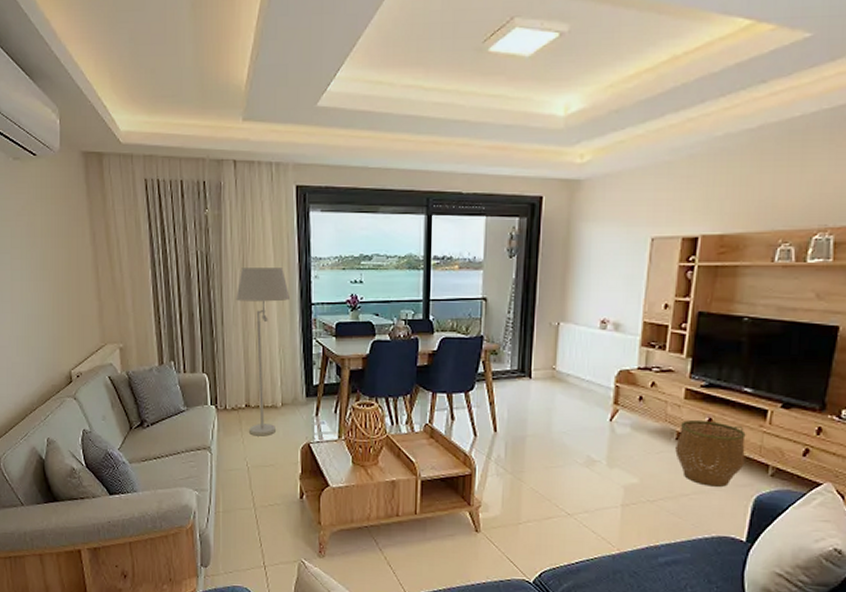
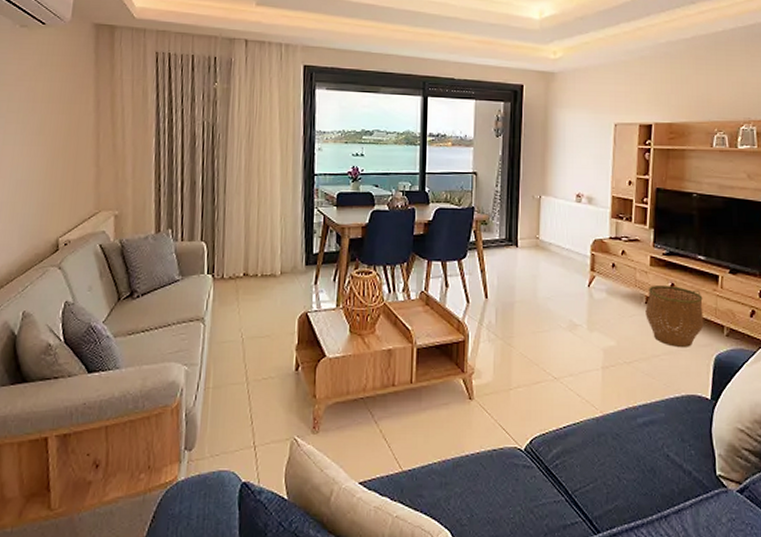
floor lamp: present [236,268,290,436] -> none [240,139,293,306]

